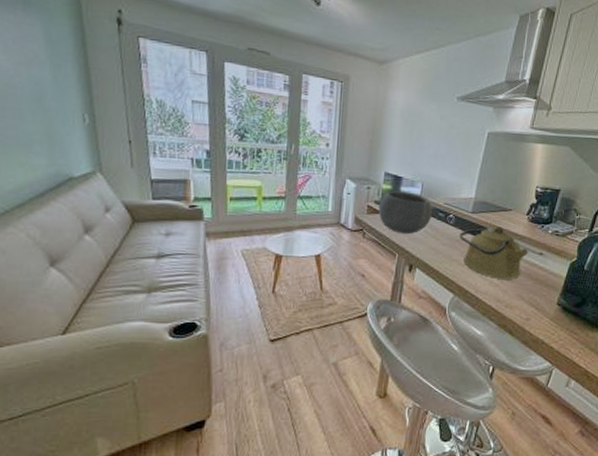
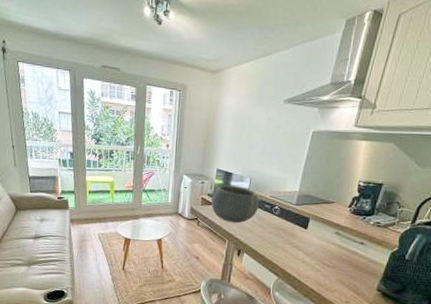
kettle: present [459,227,529,279] -> none [283,217,350,266]

